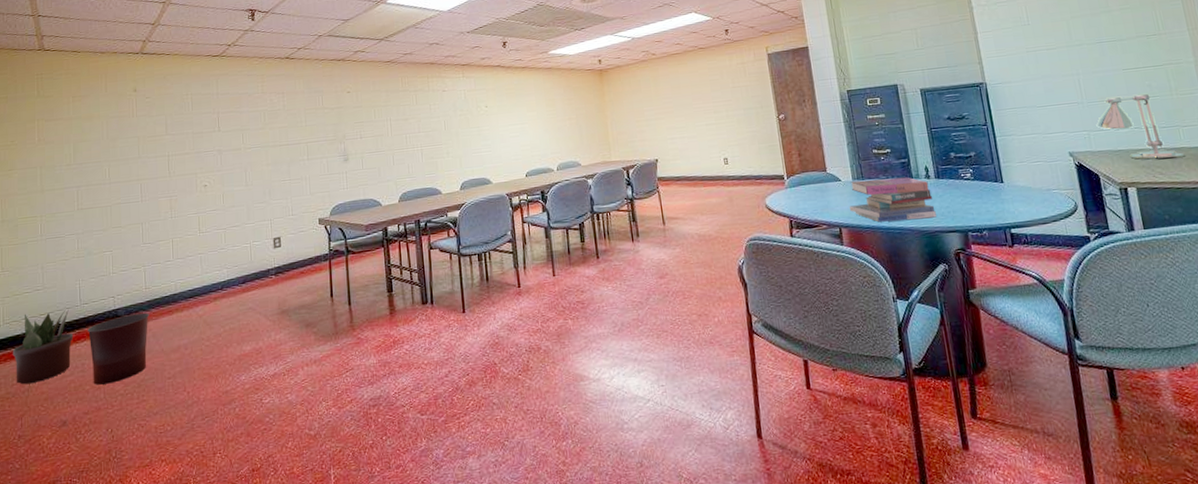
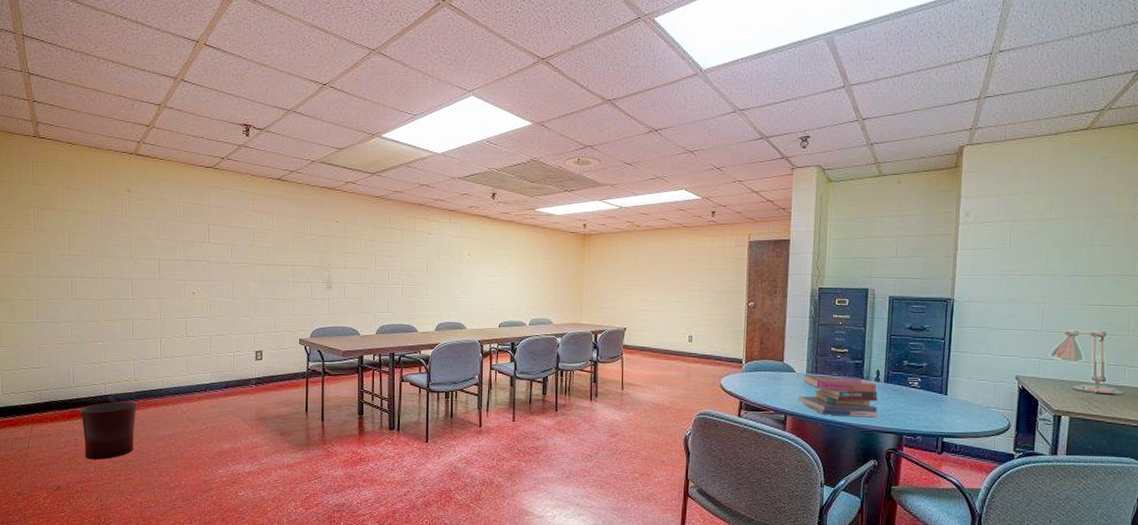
planter: present [12,309,73,384] -> none [11,387,67,449]

